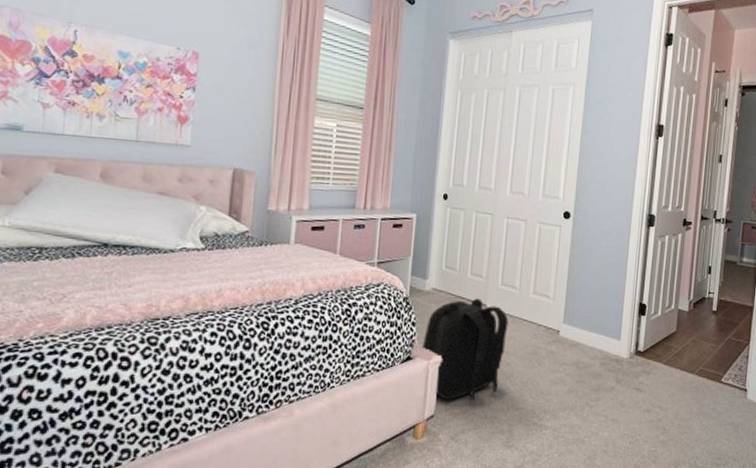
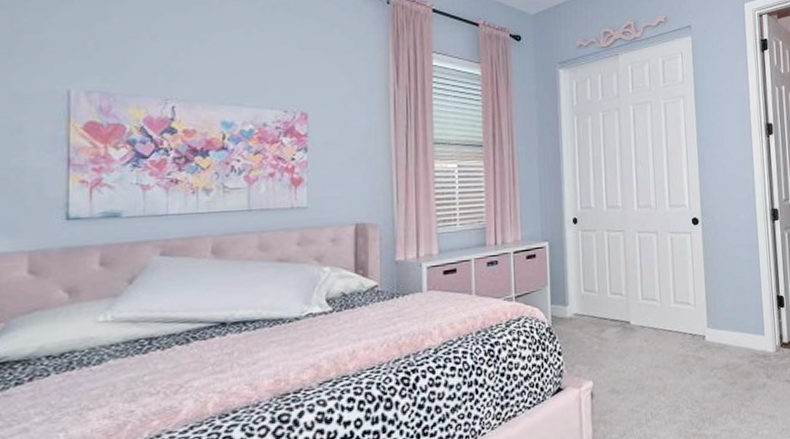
backpack: present [421,298,509,401] -> none [571,316,655,426]

